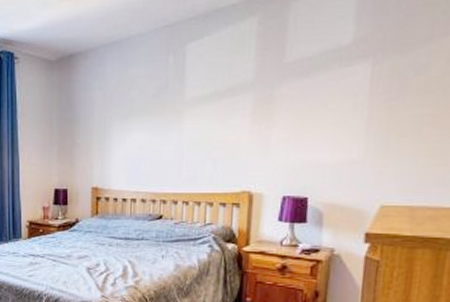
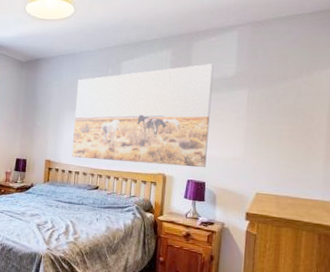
wall art: none [125,30,321,181] -> present [72,63,214,168]

